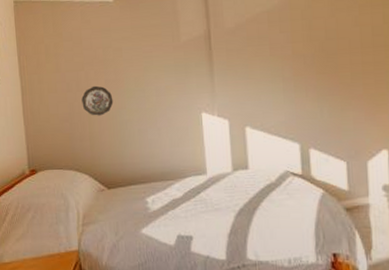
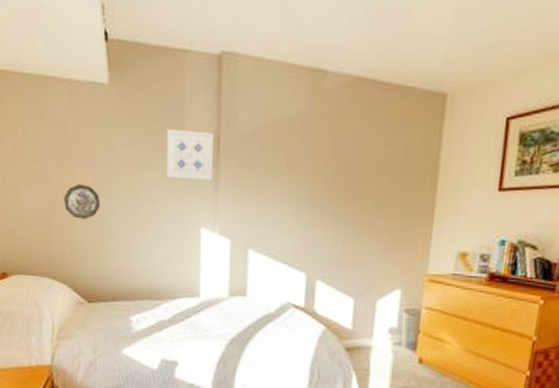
wall art: none [164,31,207,74] -> present [166,128,213,180]

